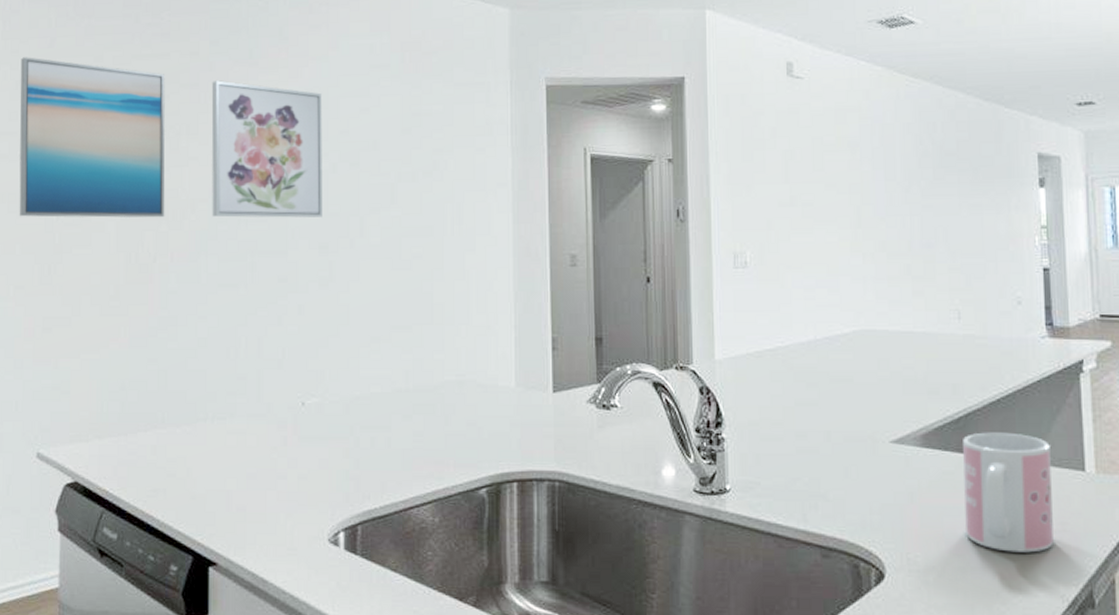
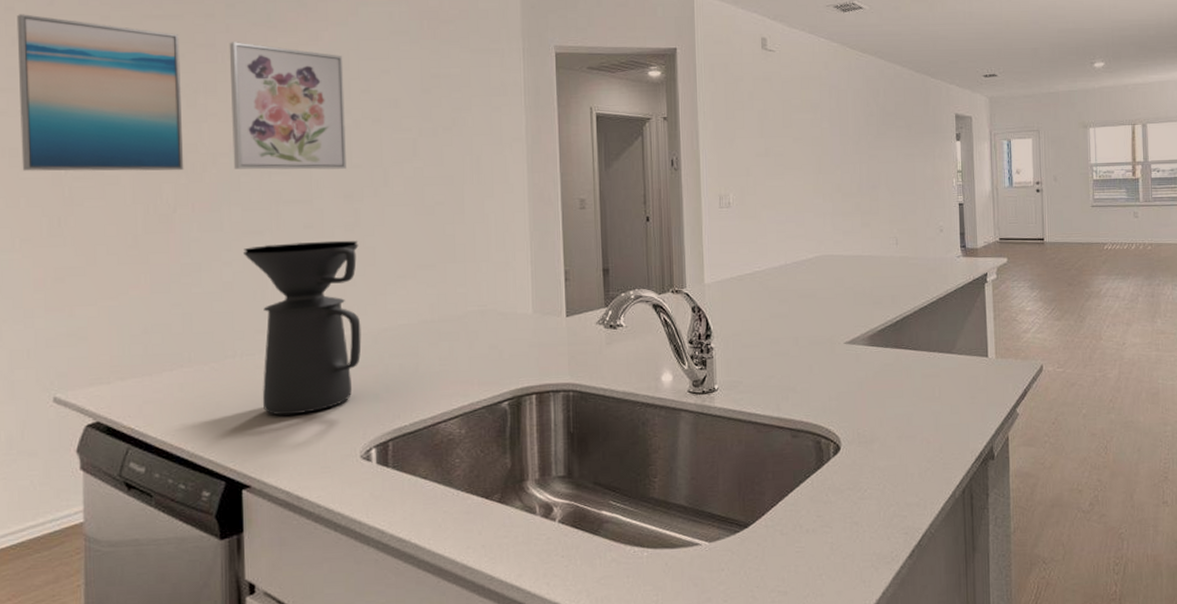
coffee maker: none [217,296,333,488] -> present [242,240,362,416]
mug: present [963,432,1054,553] -> none [899,331,965,422]

